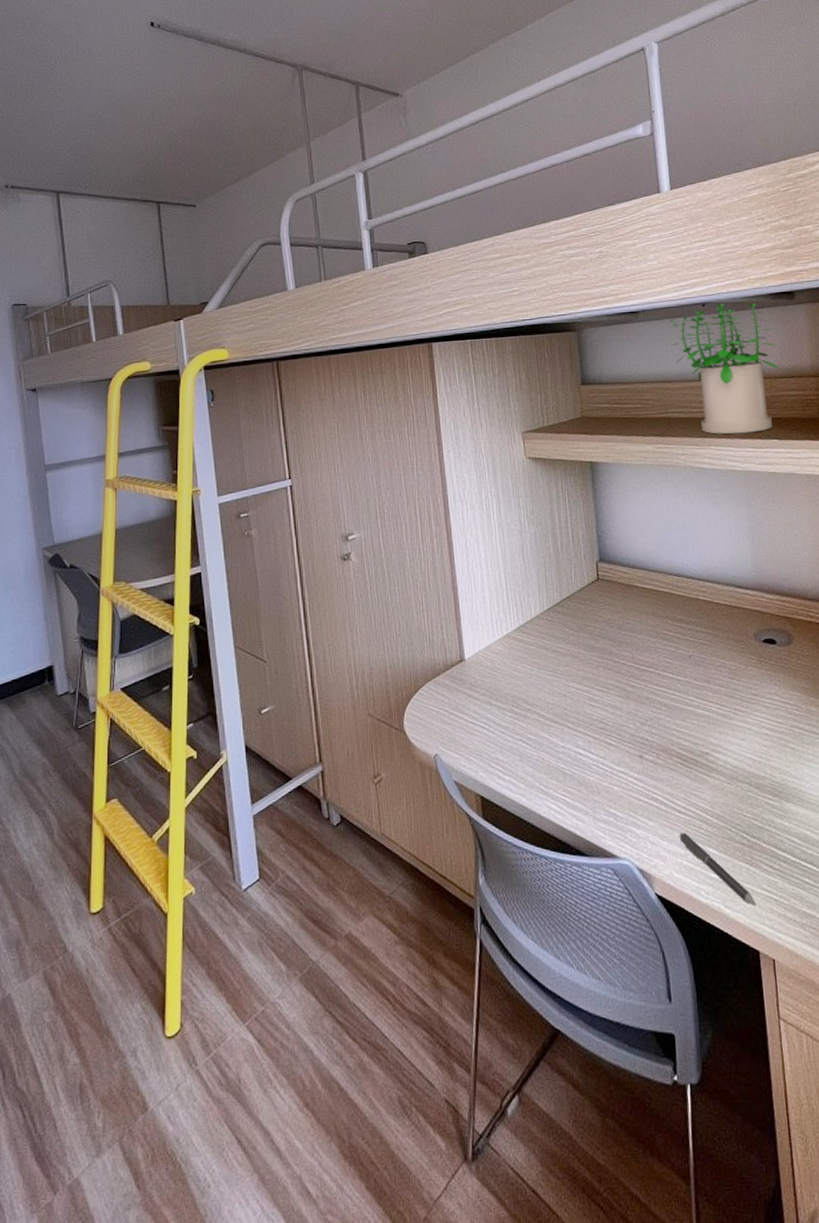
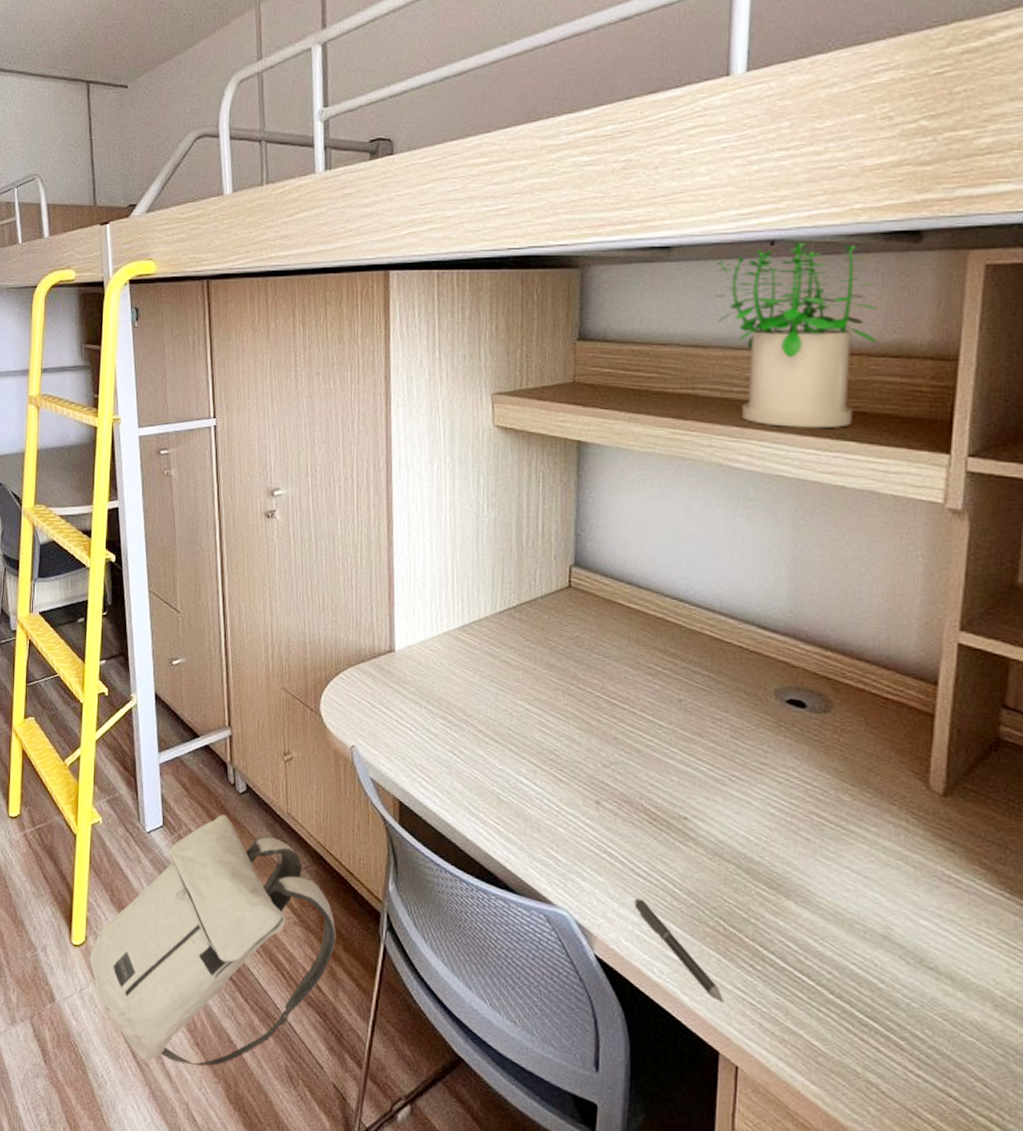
backpack: none [186,850,436,1144] -> present [90,814,336,1066]

